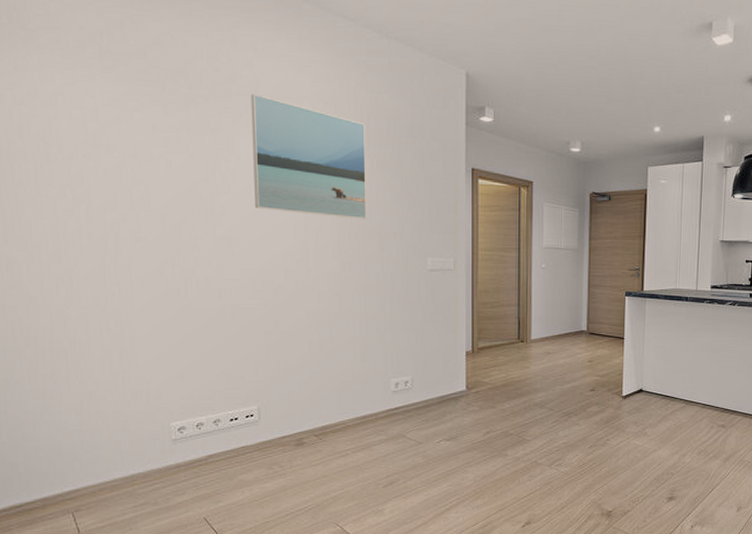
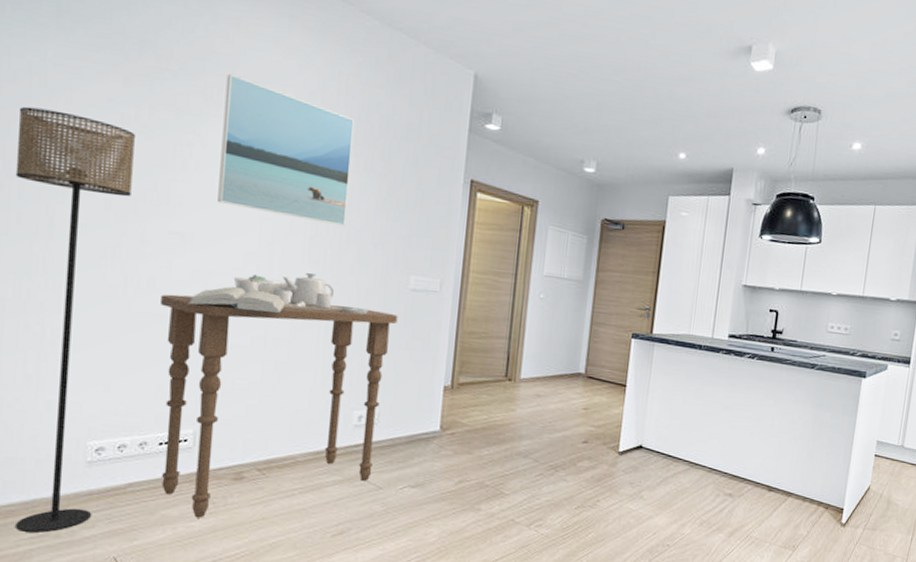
floor lamp: none [77,139,181,502] -> present [15,106,136,533]
side table: none [217,263,420,480] -> present [161,273,398,518]

